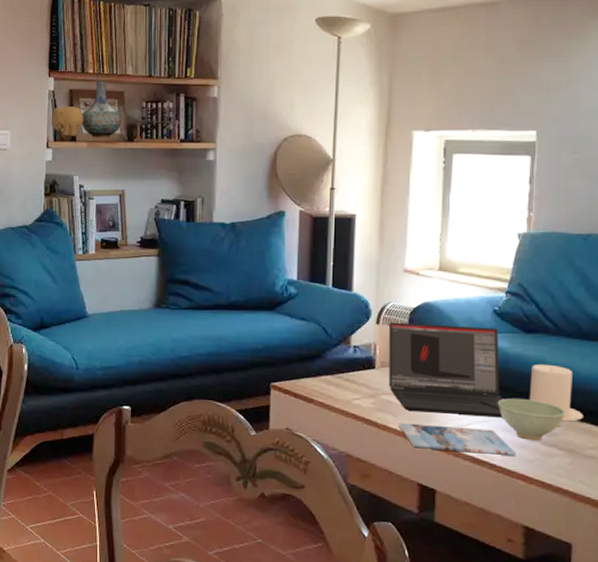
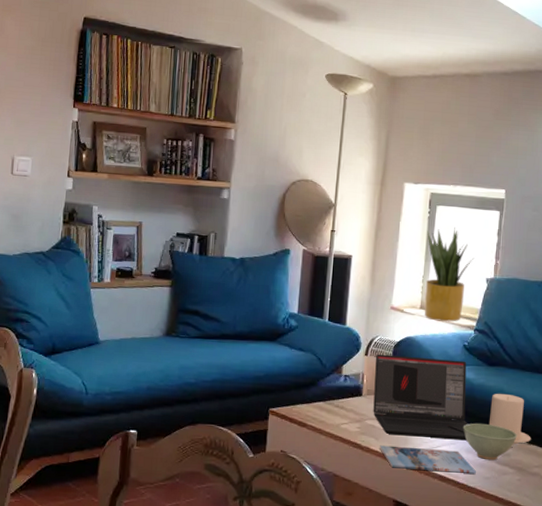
decorative figurine: present [51,106,84,137] -> none [73,137,106,168]
vase: present [81,81,122,138] -> none [103,115,143,171]
planter: none [443,177,502,284] -> present [424,227,475,322]

